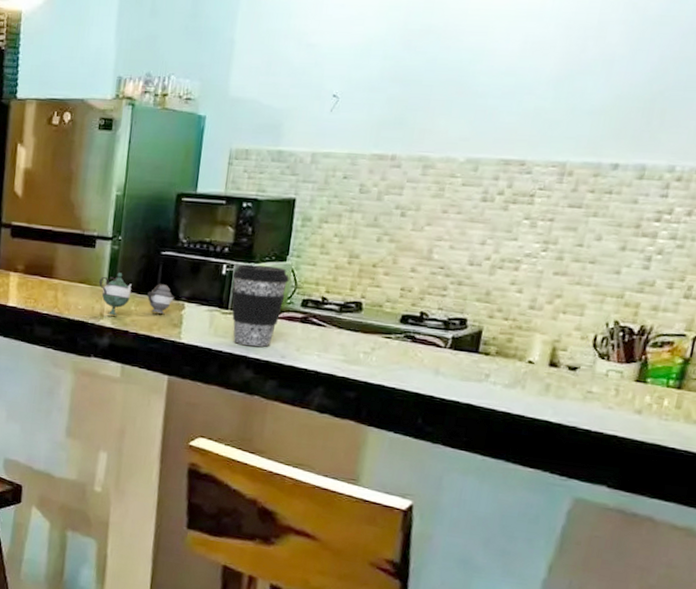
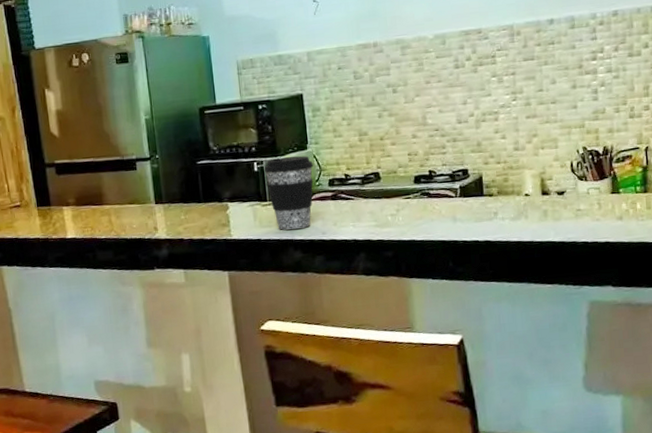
teapot: present [99,273,176,316] -> none [147,188,219,228]

